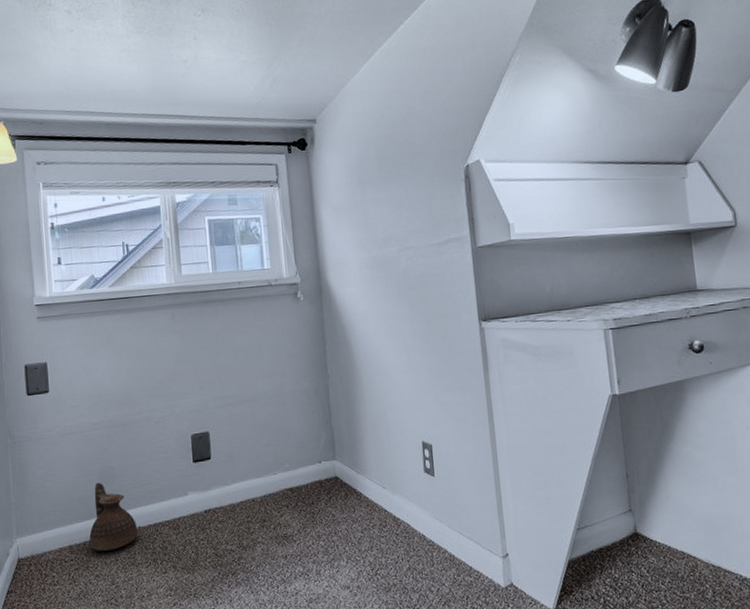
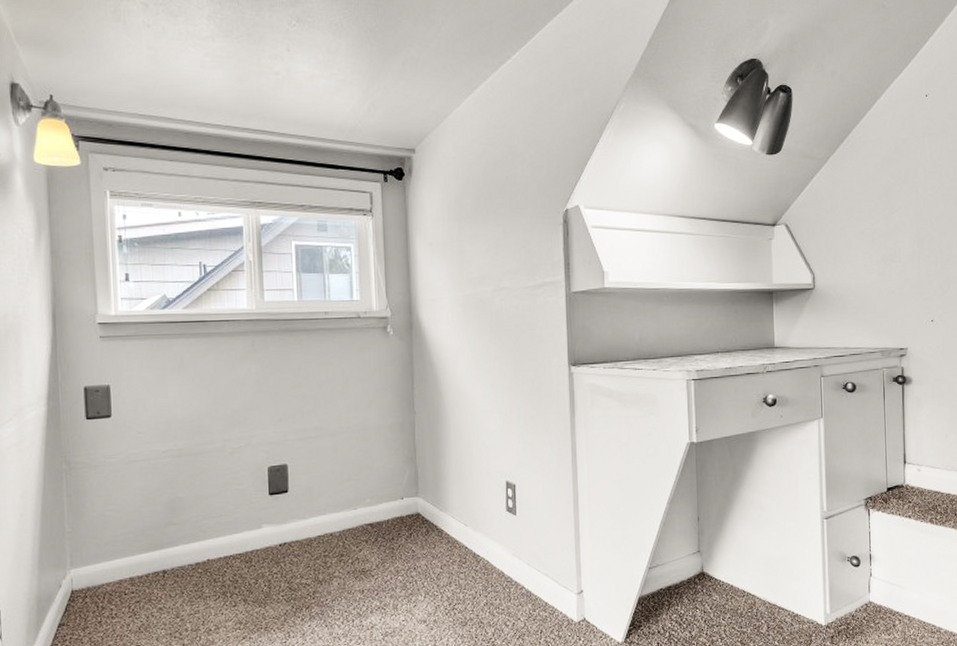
ceramic jug: present [89,482,138,551] -> none [153,512,207,584]

